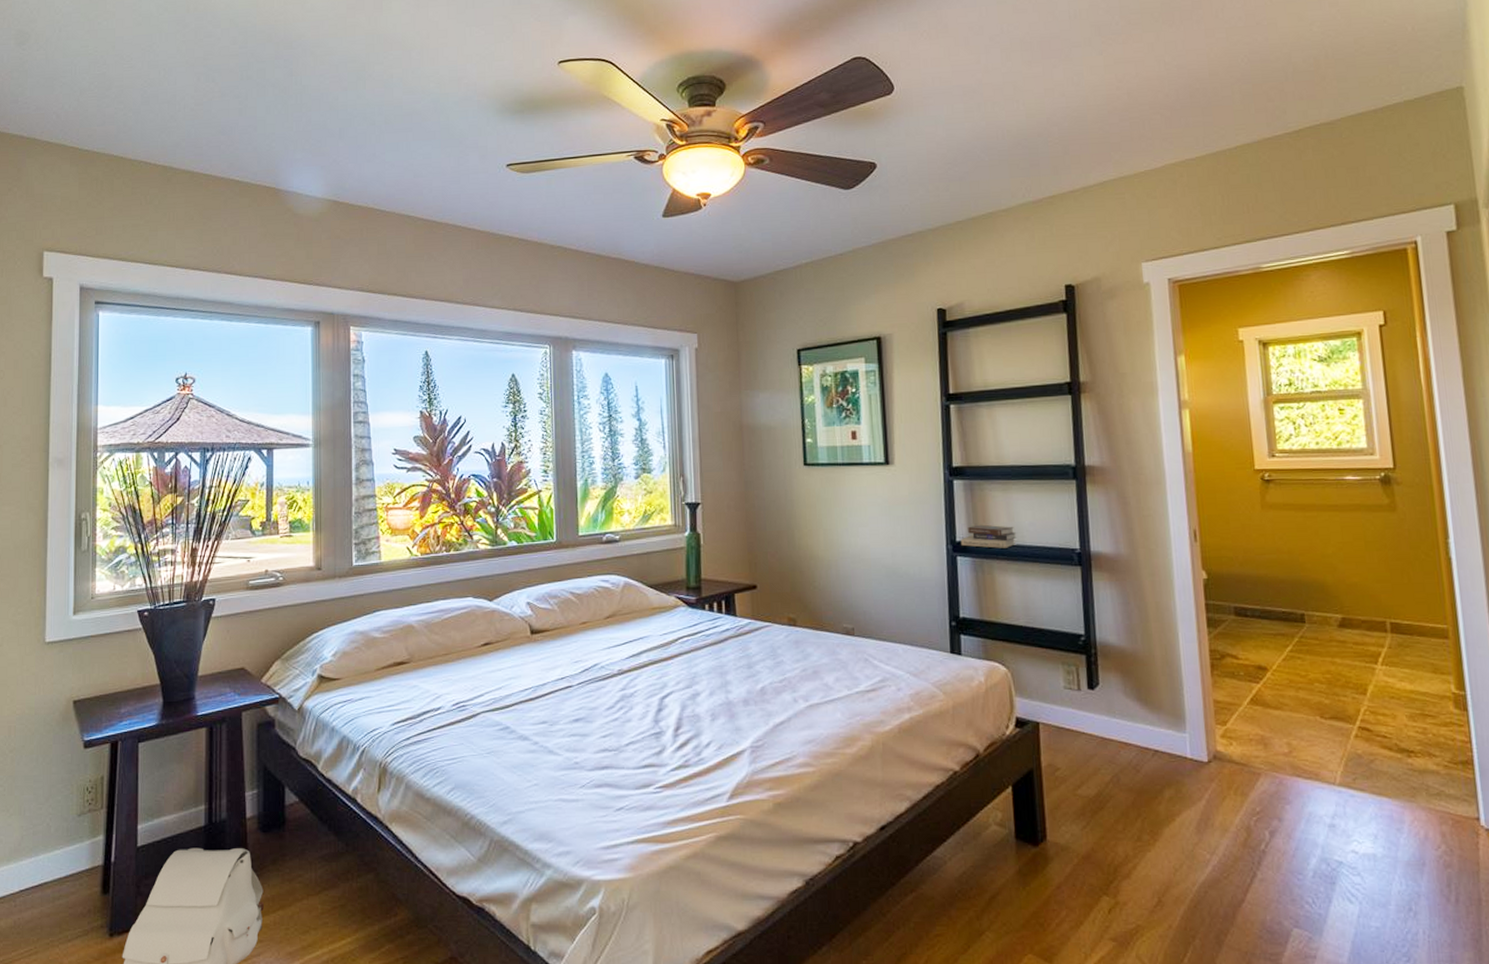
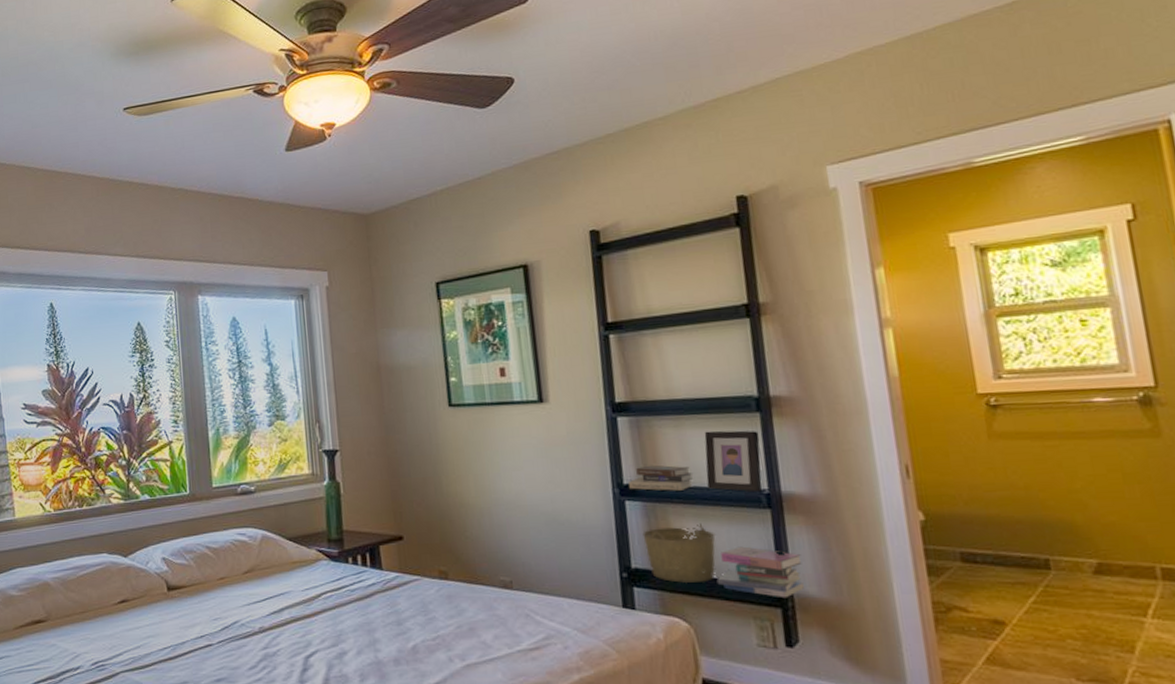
basket: none [971,579,1033,631] -> present [642,525,715,583]
picture frame: none [1028,495,1075,551] -> present [704,431,762,492]
books: none [1032,599,1105,646] -> present [716,546,804,599]

